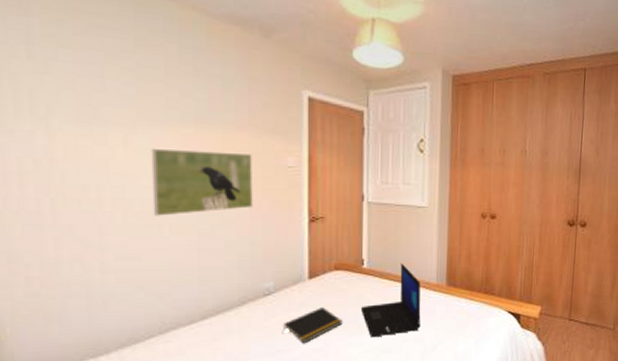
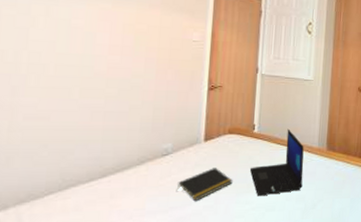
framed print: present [151,148,253,216] -> none [65,19,162,81]

